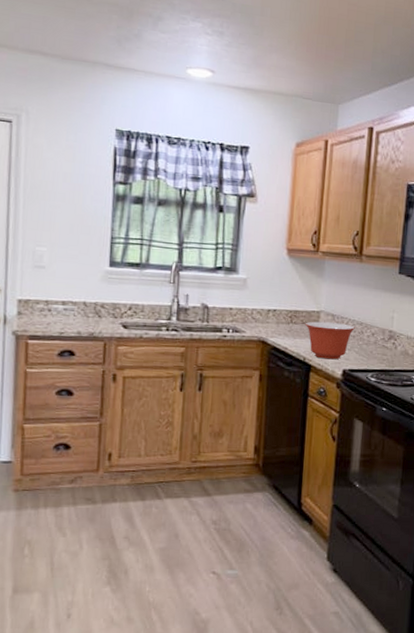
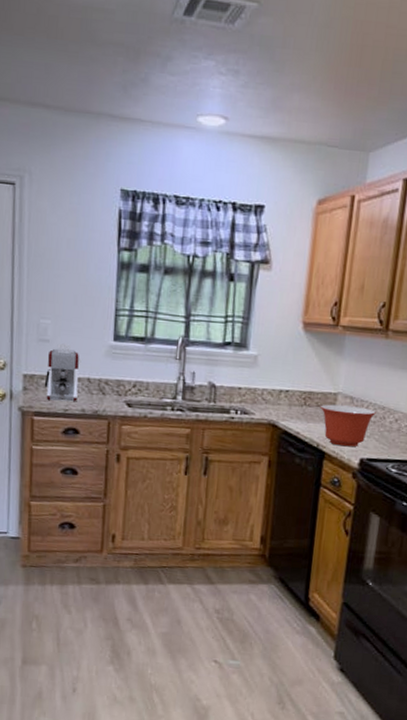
coffee maker: none [39,269,79,326] -> present [44,343,83,402]

